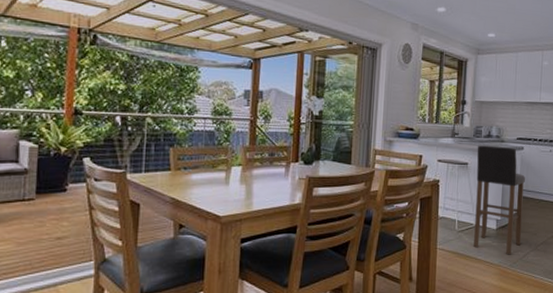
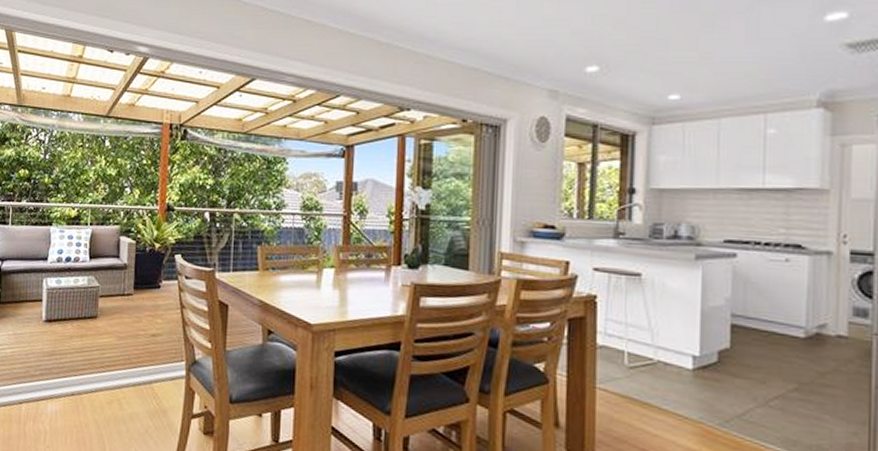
bar stool: present [474,145,525,255] -> none [655,249,741,409]

